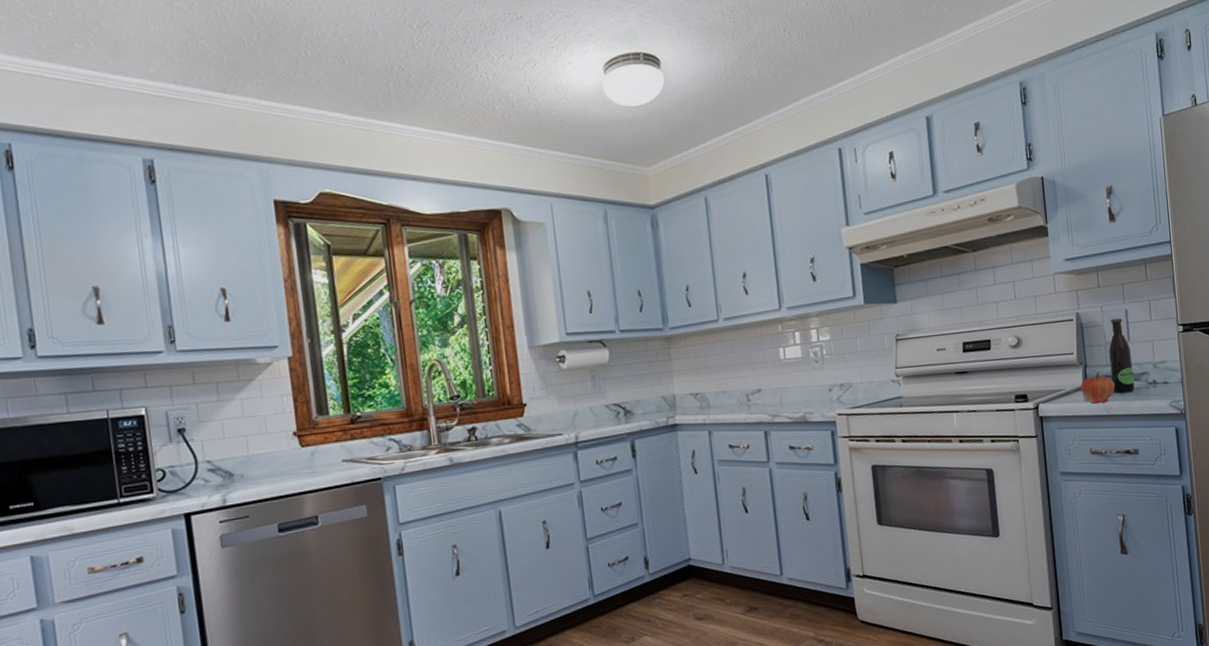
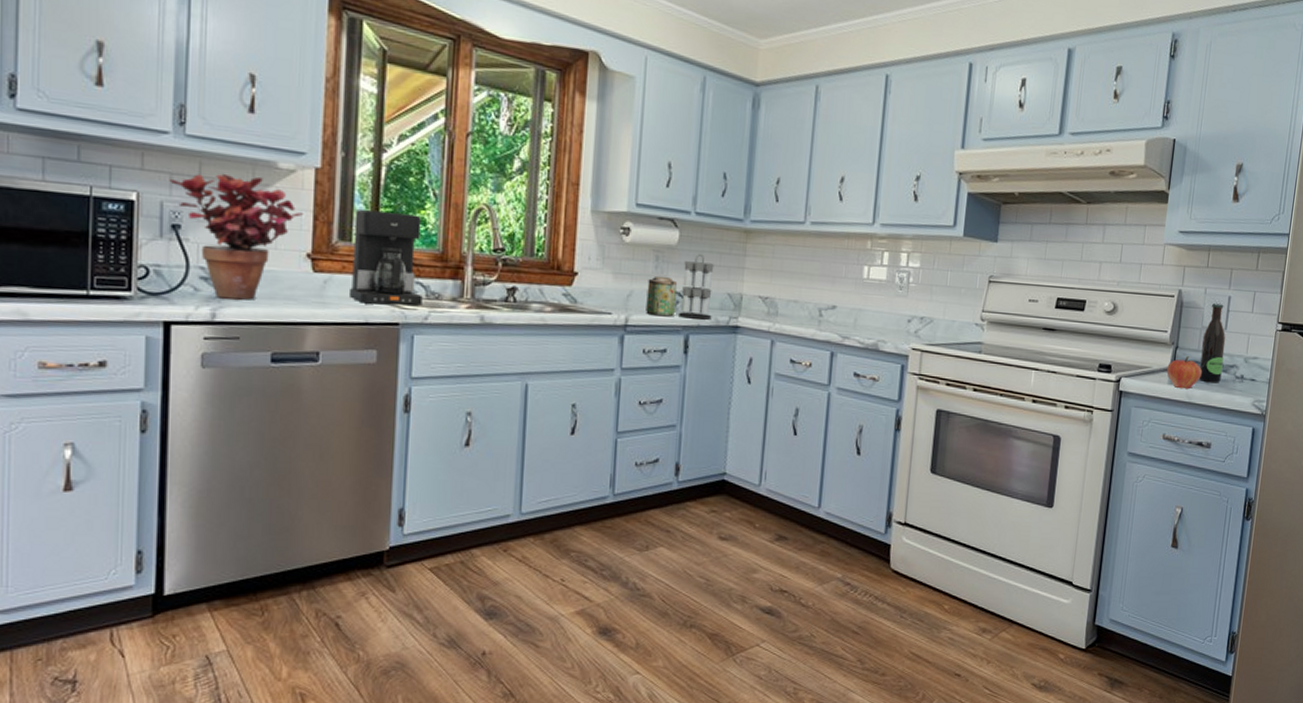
potted plant: none [169,375,285,485] -> present [169,173,304,300]
coffee maker: none [327,380,398,467] -> present [350,210,423,306]
canister: none [589,392,619,430] -> present [646,275,677,317]
spice rack: none [618,365,651,426] -> present [679,253,714,320]

